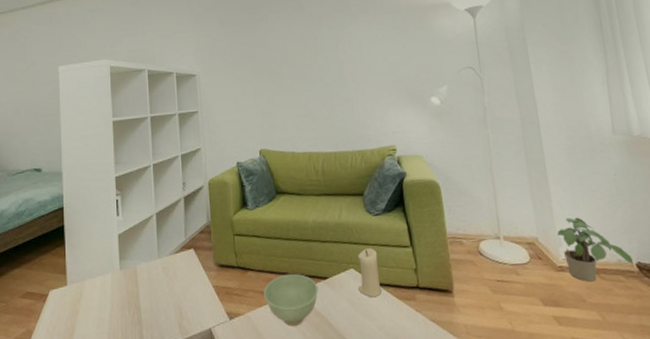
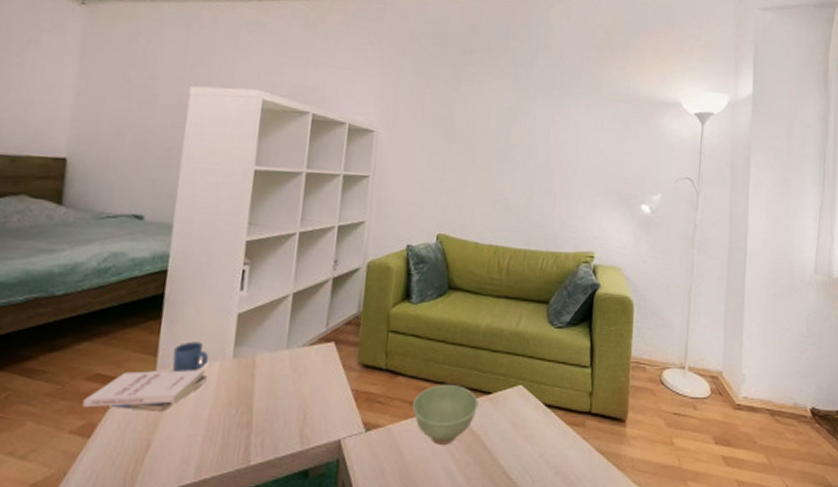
books: none [21,281,105,319] -> present [82,369,208,411]
mug: none [77,259,103,285] -> present [172,341,209,372]
candle: present [357,247,382,298] -> none [523,363,553,420]
potted plant: present [557,217,635,282] -> none [742,354,809,423]

